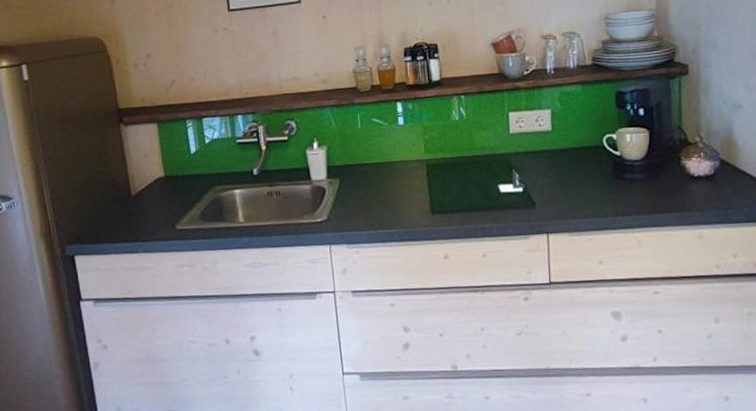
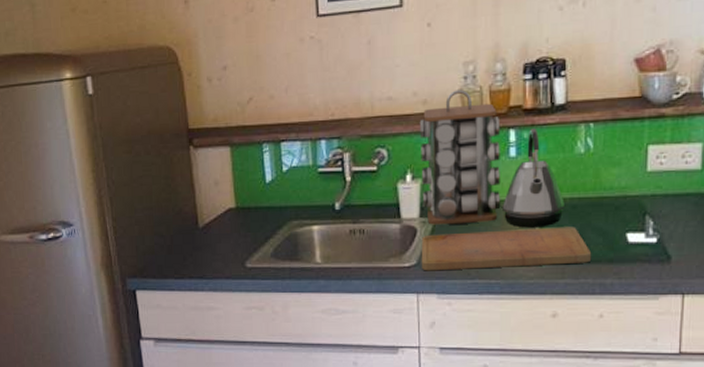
spice rack: none [321,70,395,185] -> present [419,89,501,225]
cutting board: none [330,181,473,225] -> present [421,227,592,271]
kettle: none [396,100,447,184] -> present [502,127,565,228]

